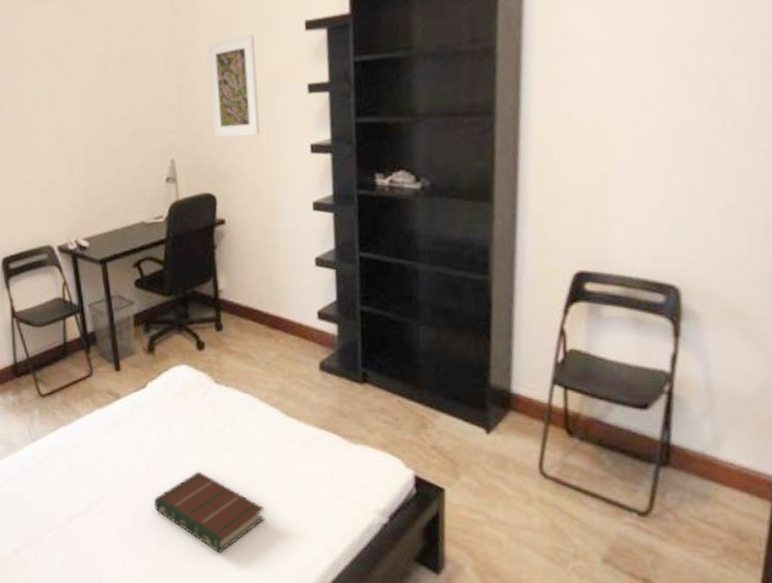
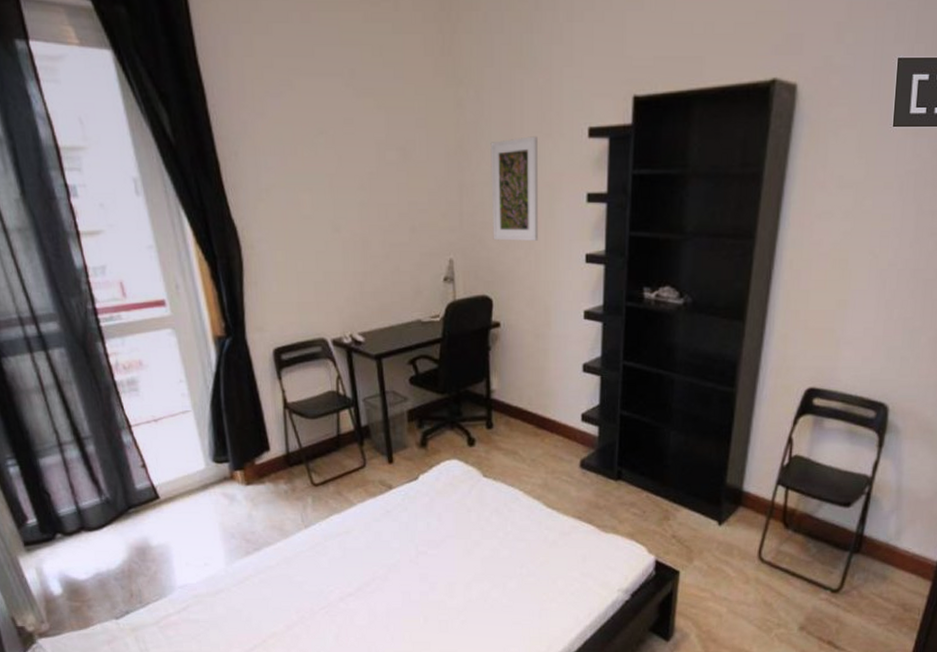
book: present [153,471,264,554] -> none [422,555,523,627]

